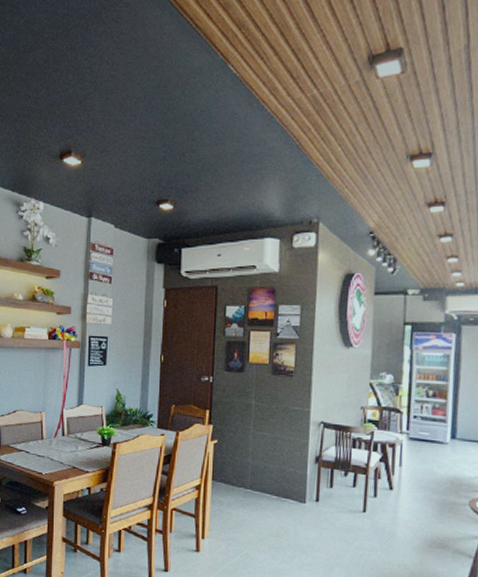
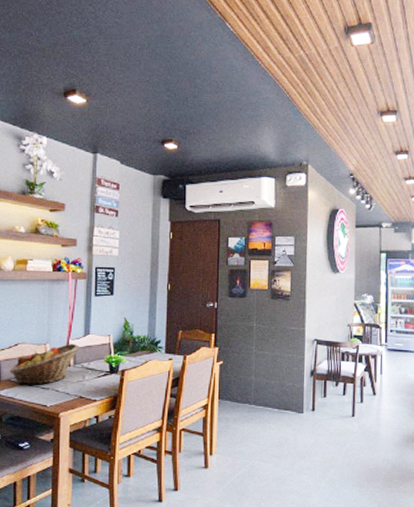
fruit basket: none [9,412,73,453] -> present [10,343,79,385]

